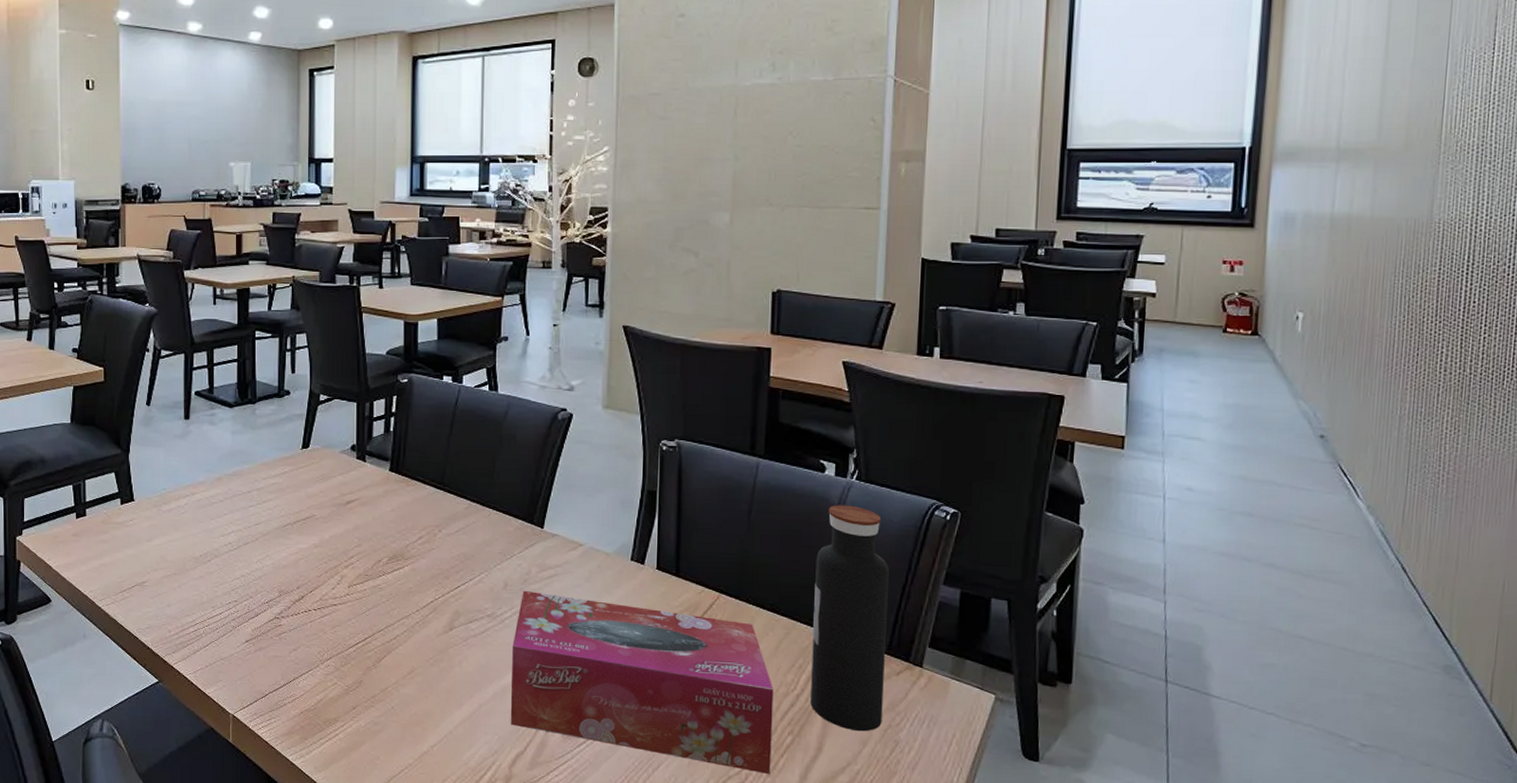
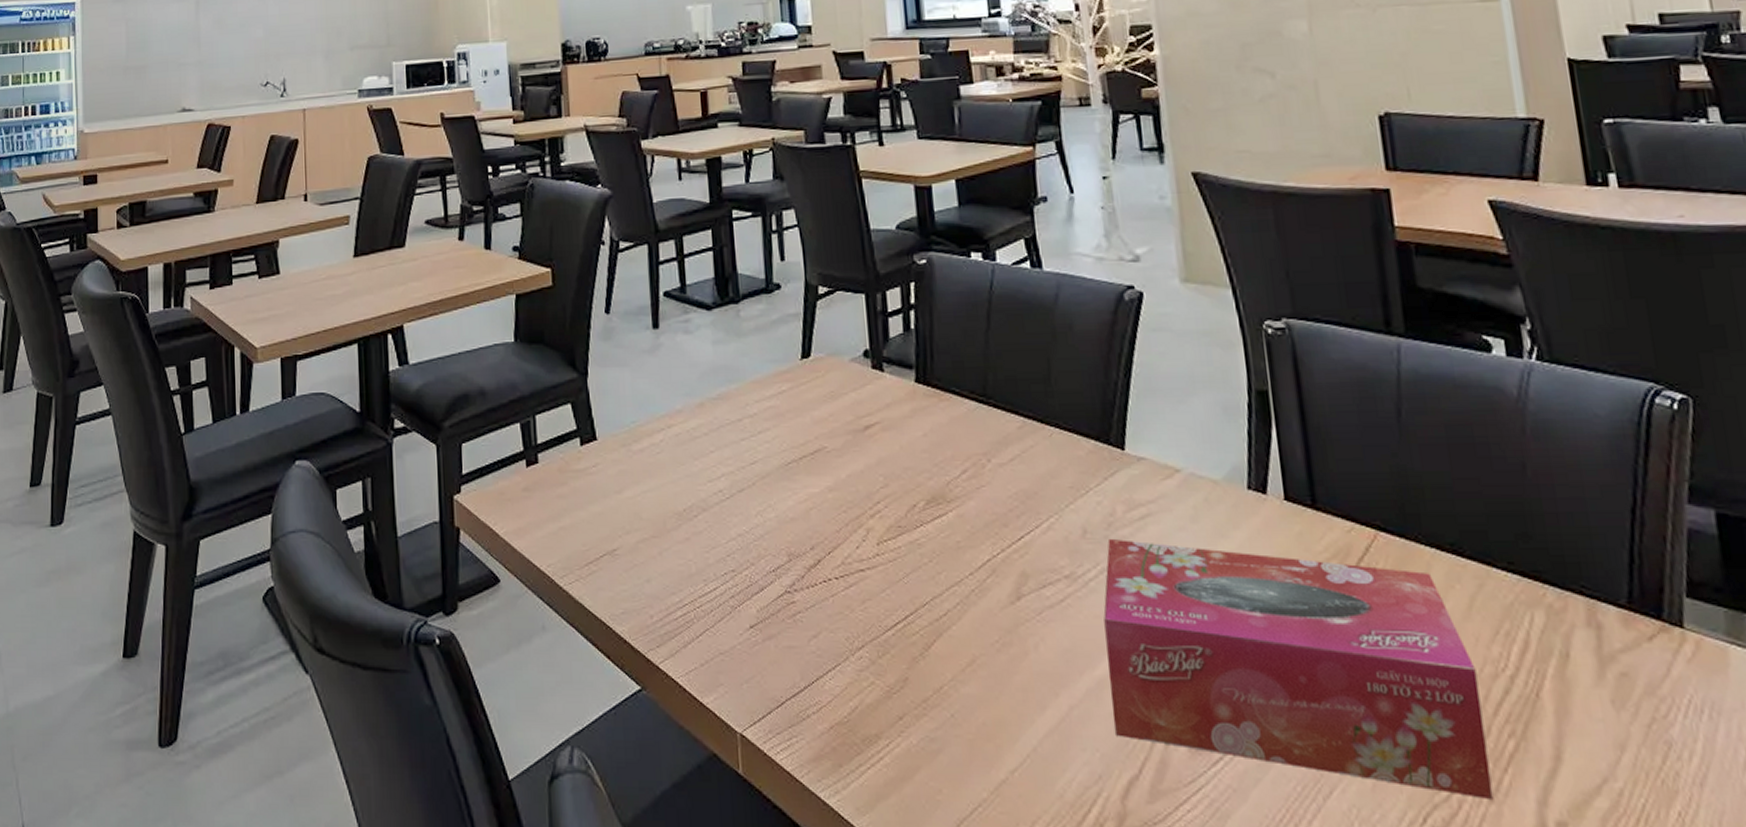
water bottle: present [810,505,890,732] -> none [1501,396,1642,729]

